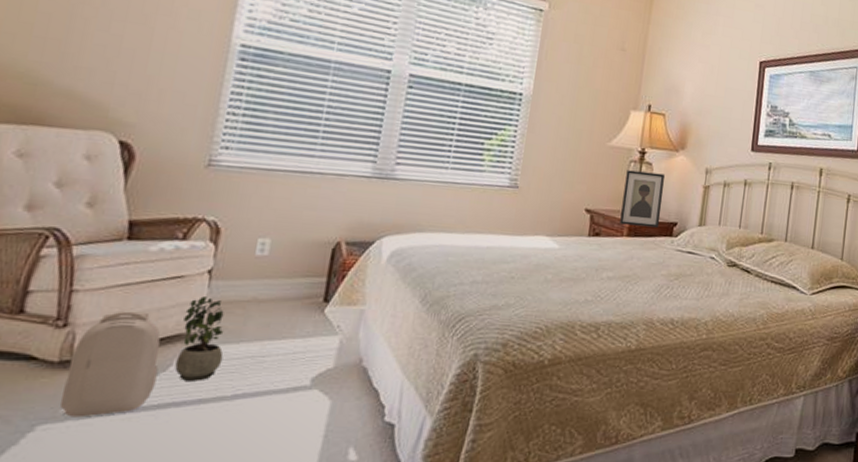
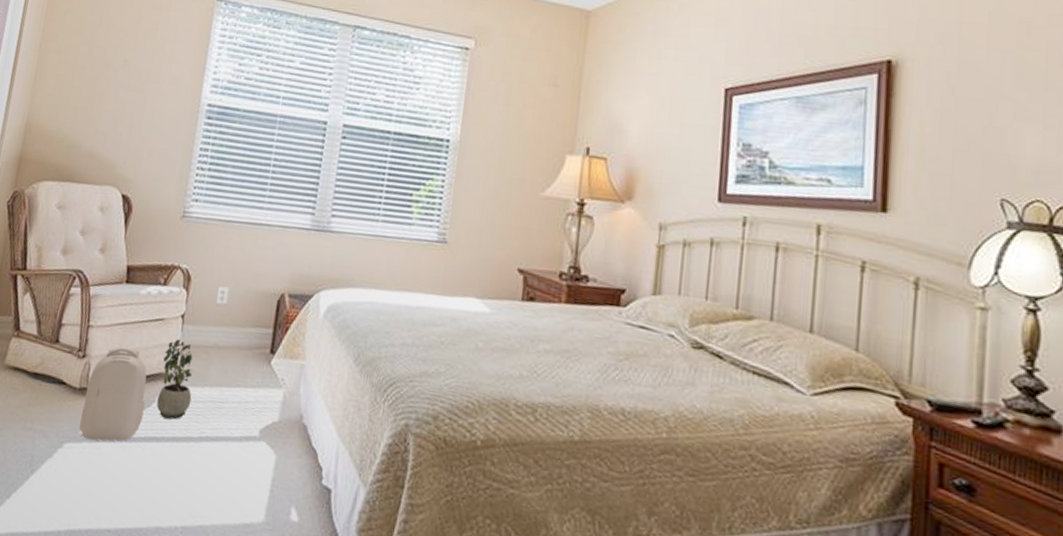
picture frame: present [620,170,666,228] -> none [557,224,609,295]

